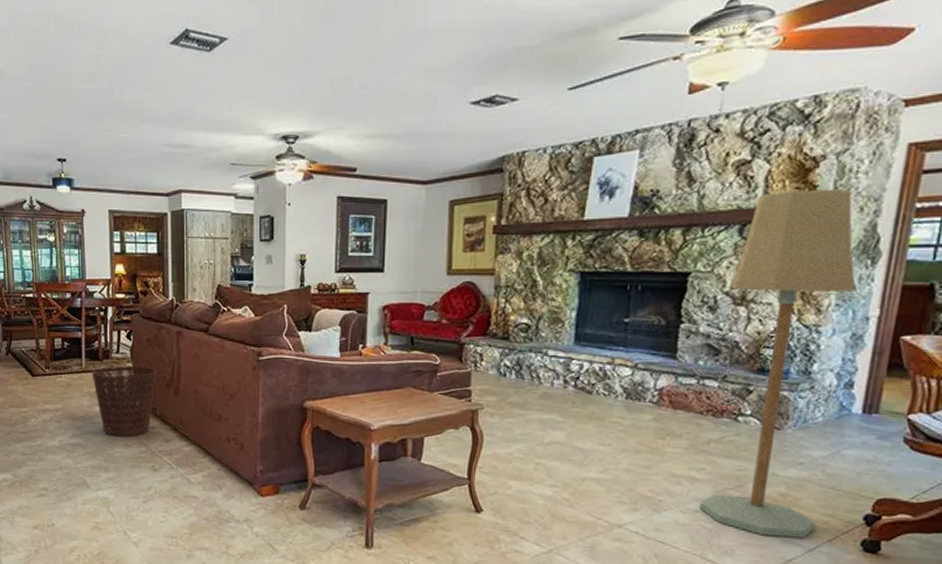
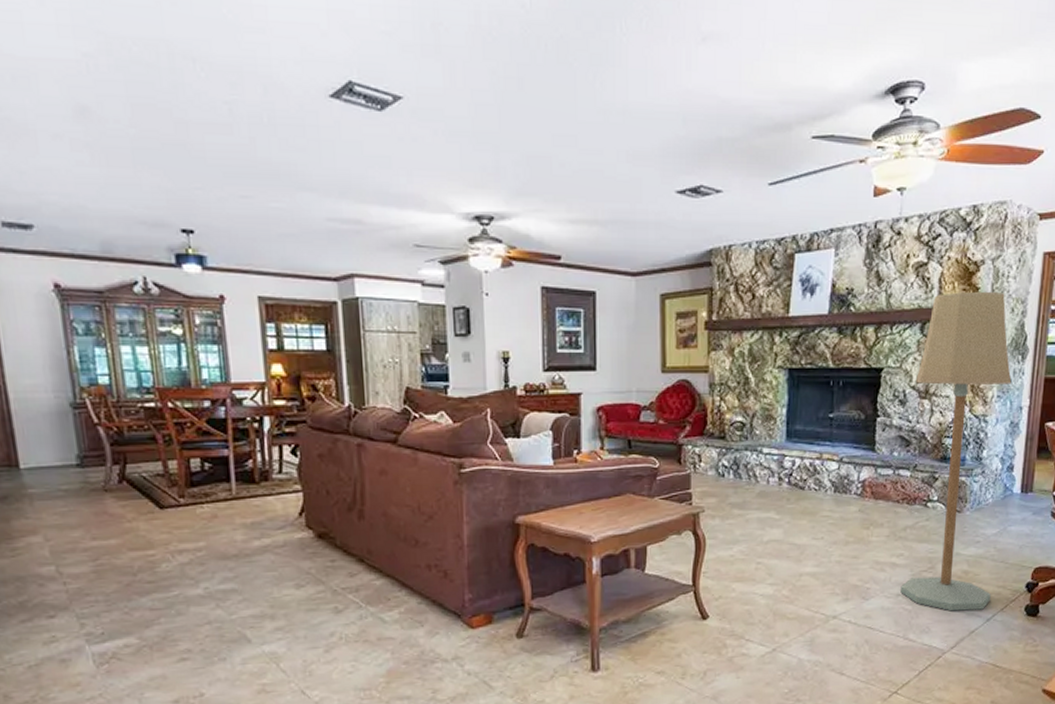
basket: present [92,365,157,437] -> none [245,487,335,577]

